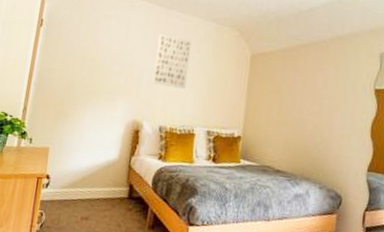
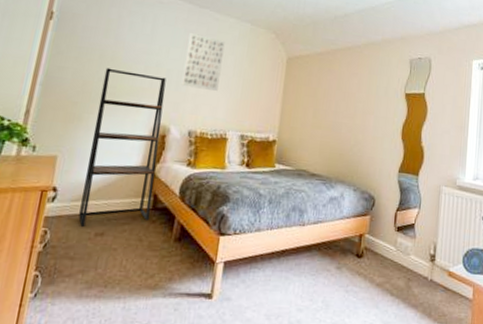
shelving unit: none [67,68,139,211] -> present [78,67,167,227]

